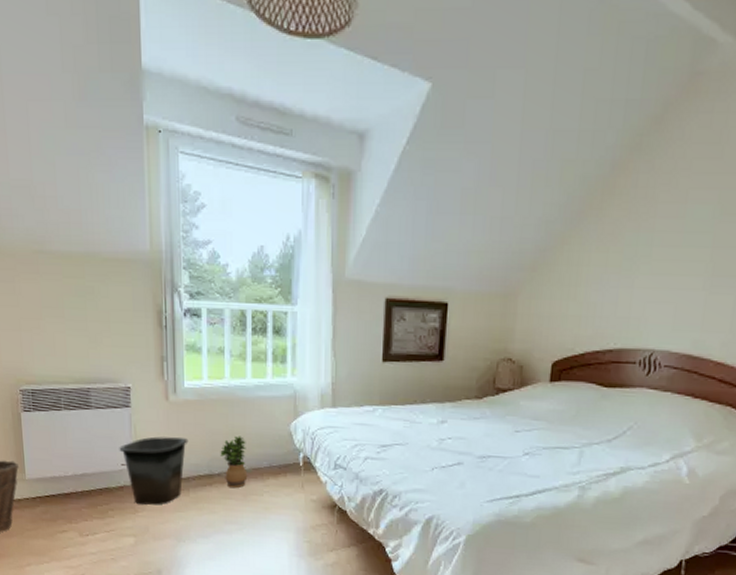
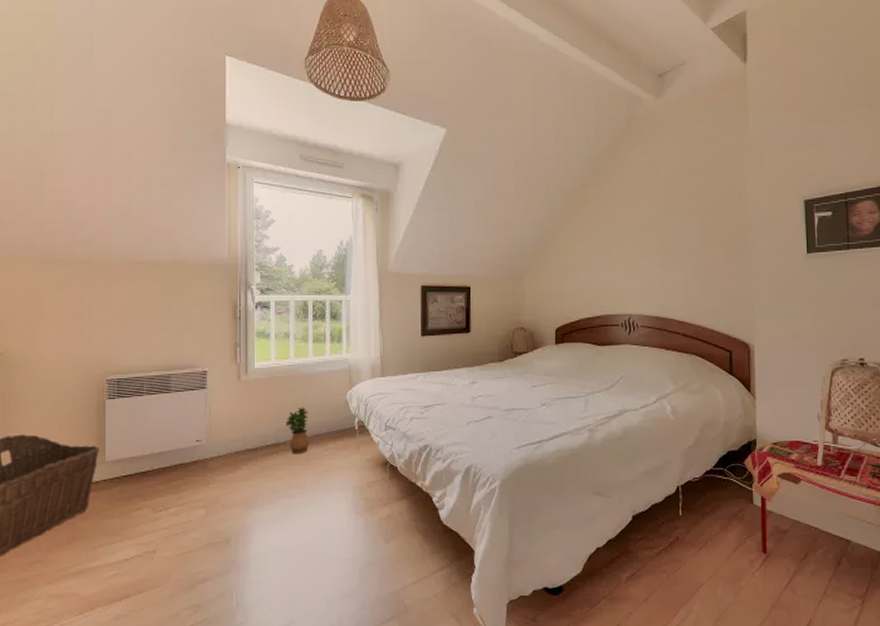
waste bin: present [119,436,189,505] -> none [194,411,258,476]

